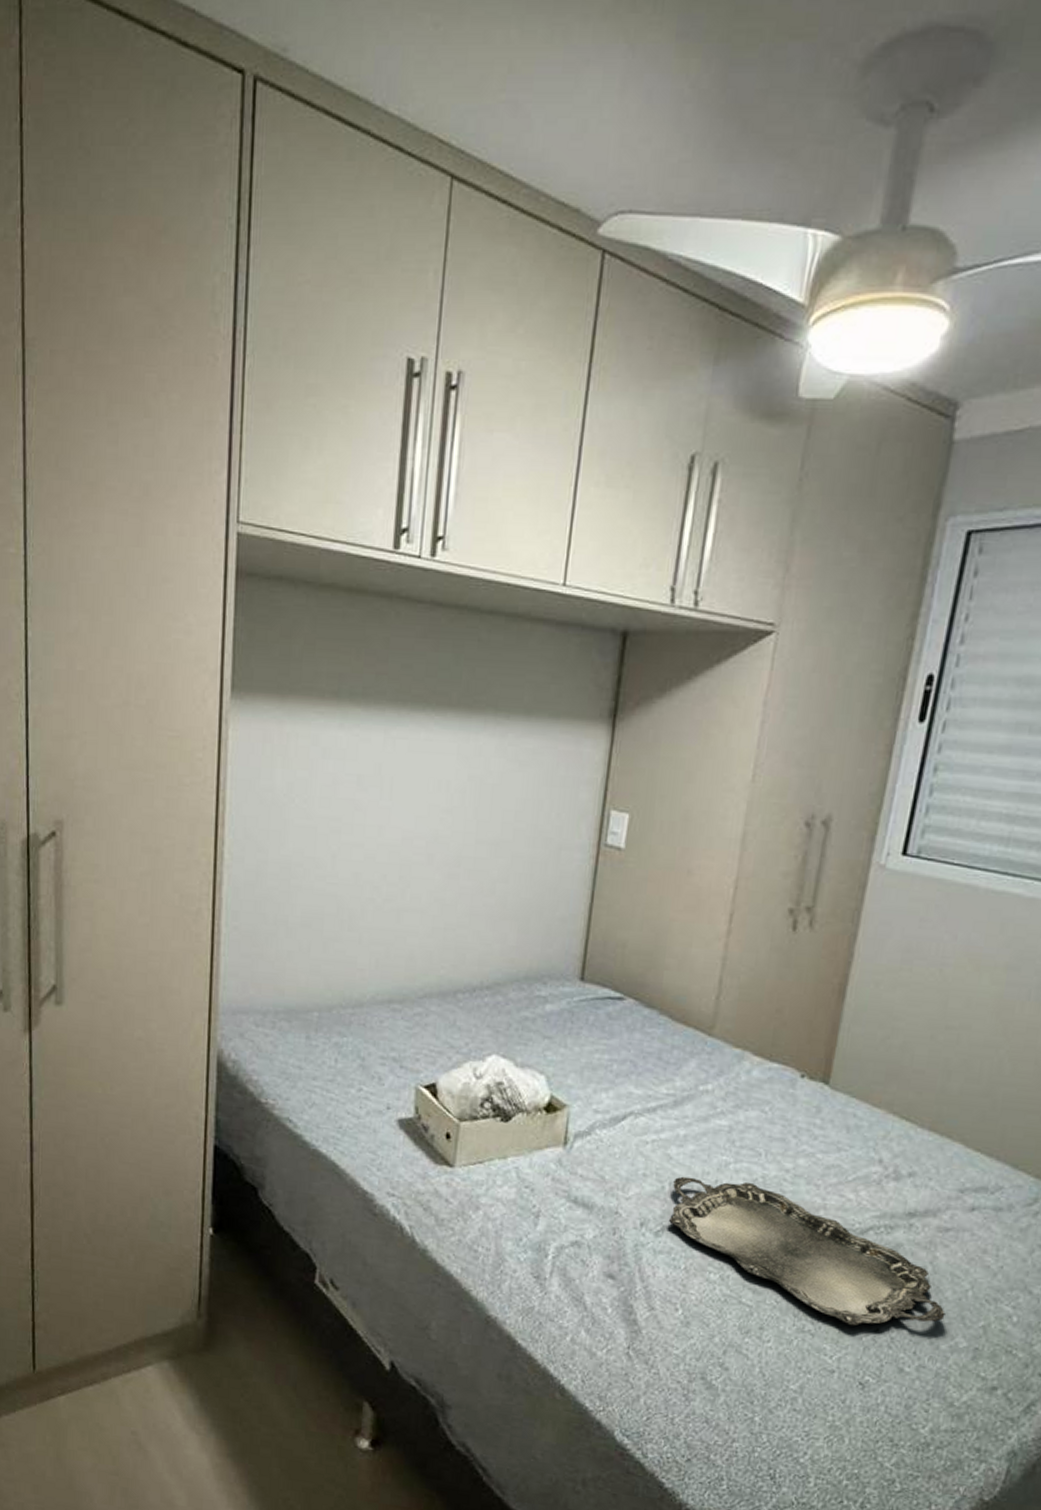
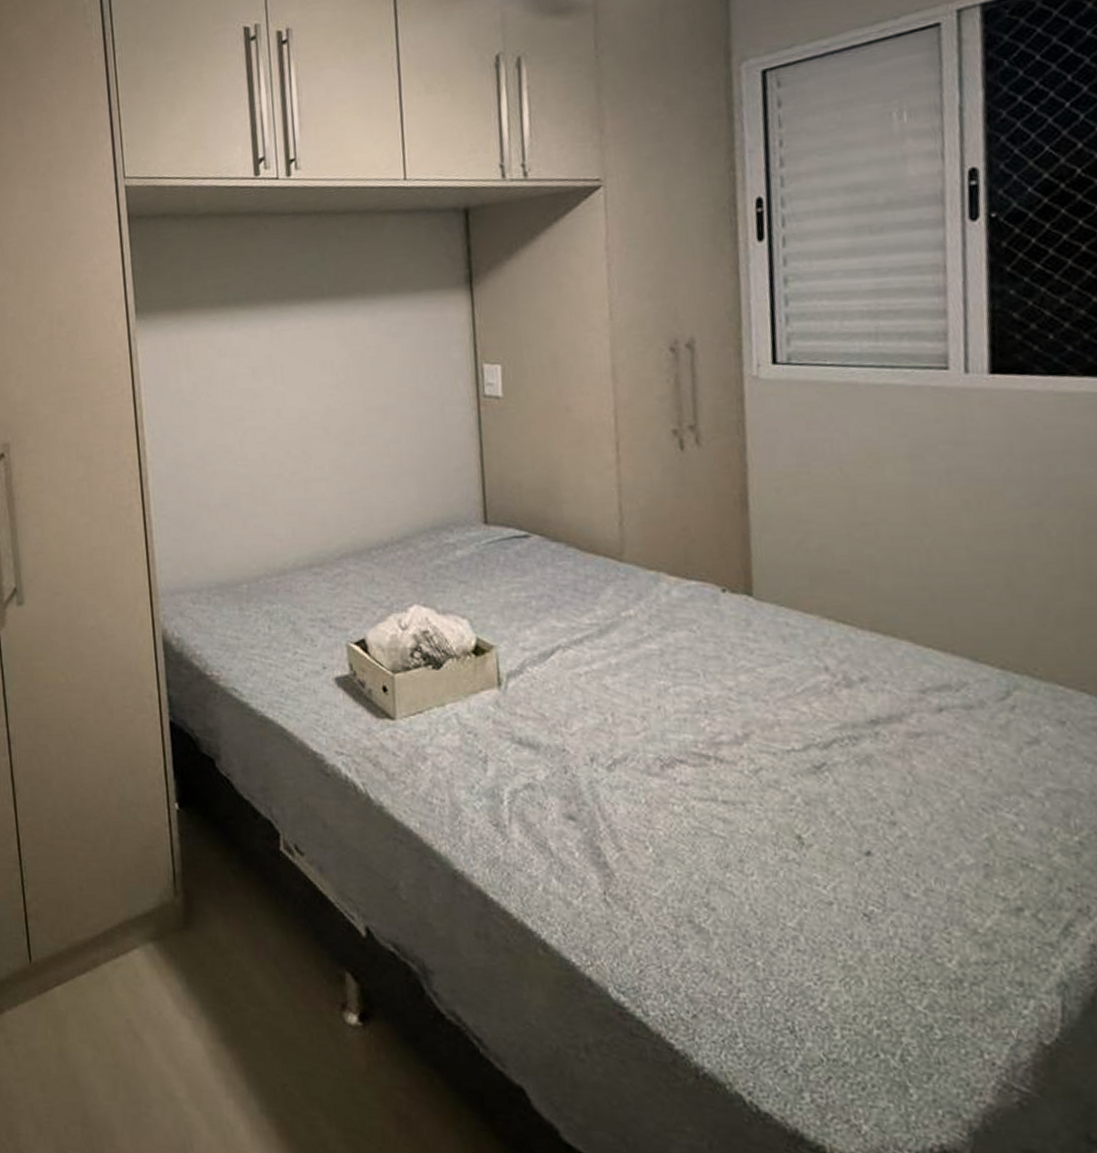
serving tray: present [669,1176,946,1326] -> none [615,704,941,850]

